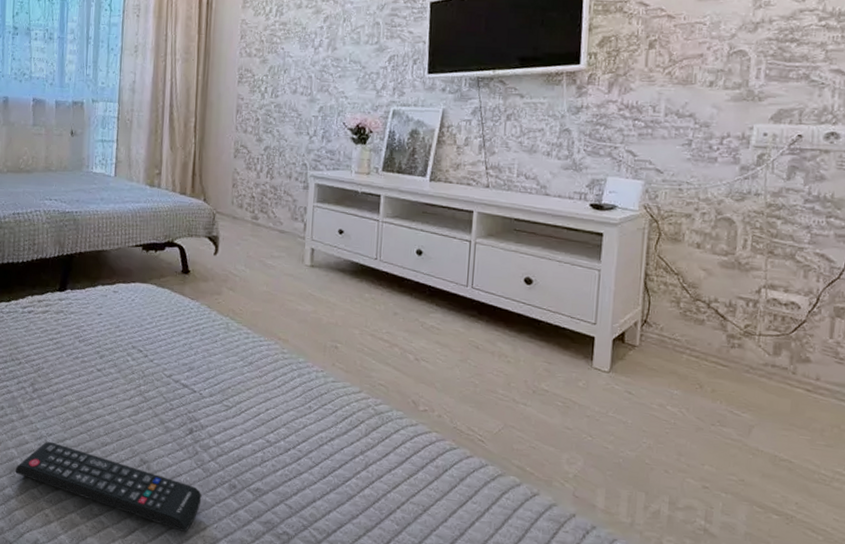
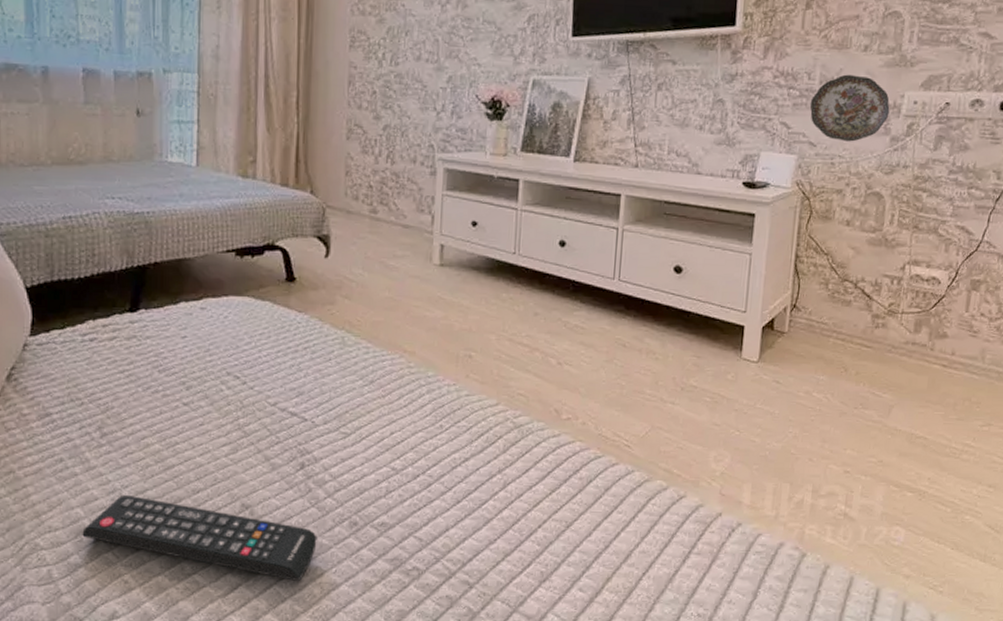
decorative plate: none [655,107,739,170] -> present [809,74,890,142]

